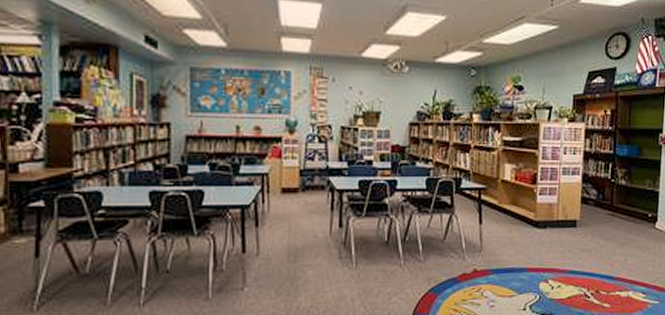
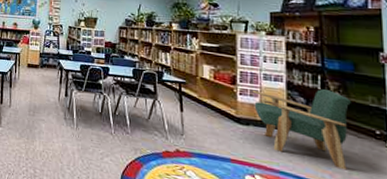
armchair: none [551,178,633,258] -> present [252,89,351,171]

